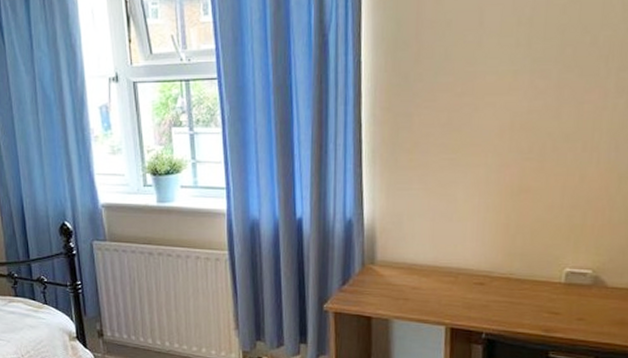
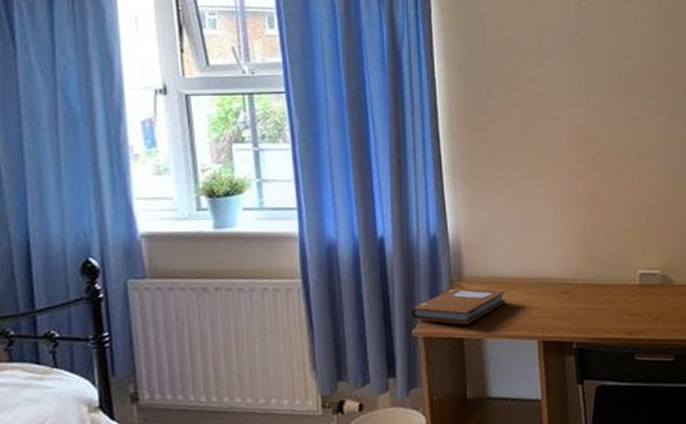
notebook: none [323,270,417,304] -> present [411,287,507,325]

